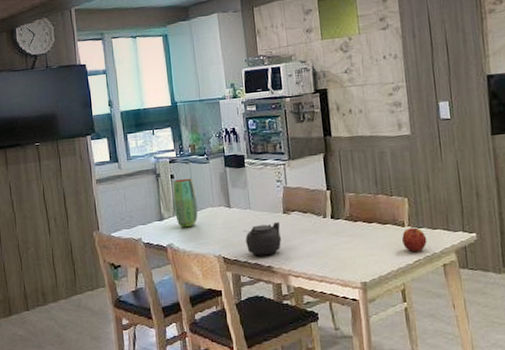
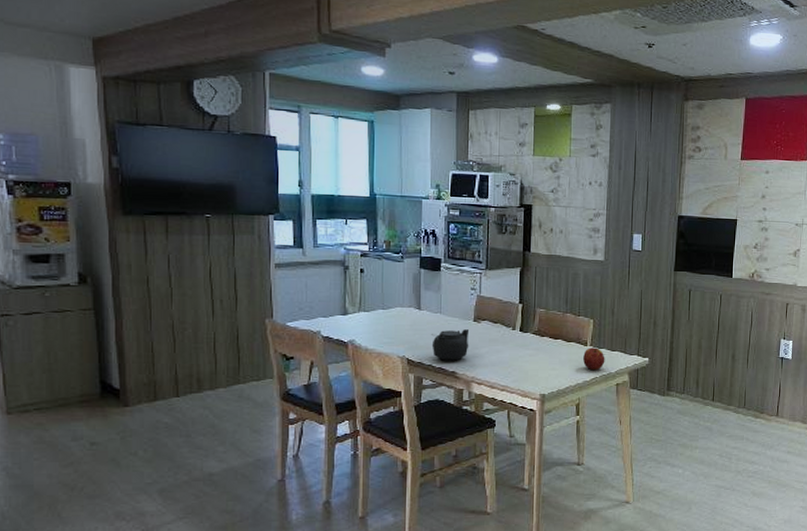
vase: present [173,178,198,228] -> none [361,274,386,325]

